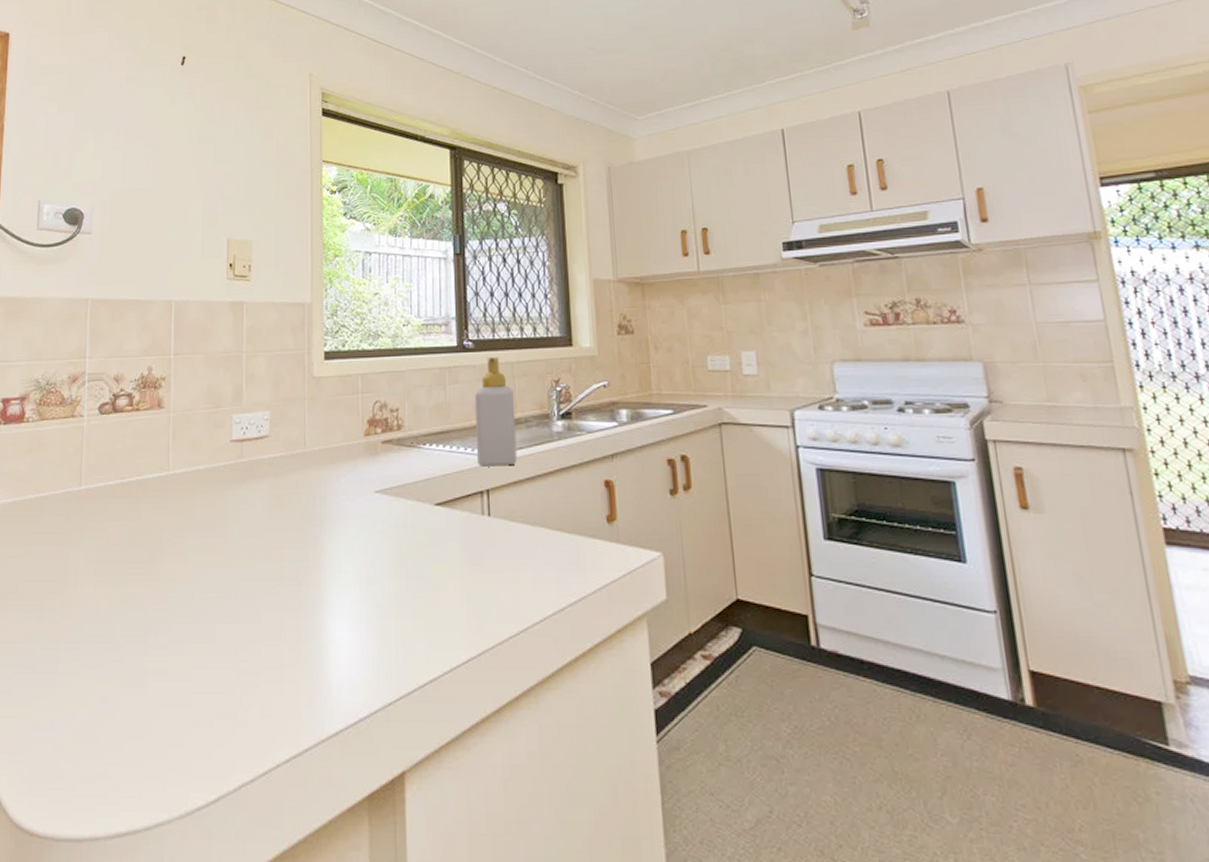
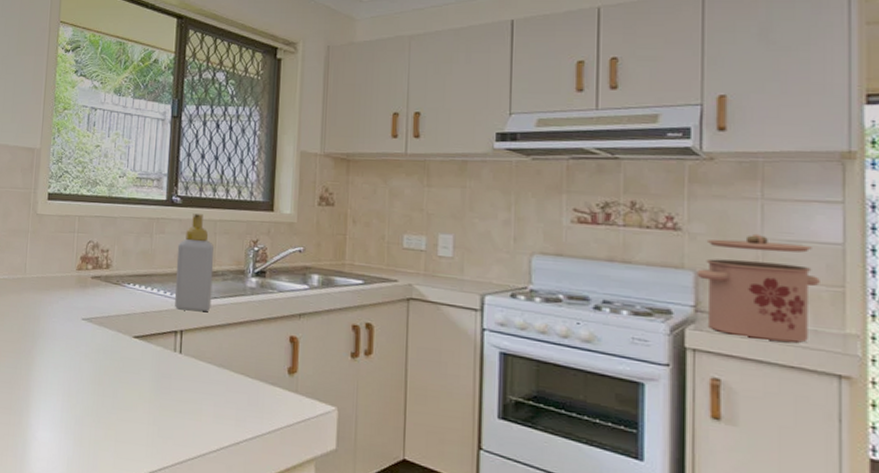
cooking pot: none [984,318,1092,422] -> present [696,233,820,343]

